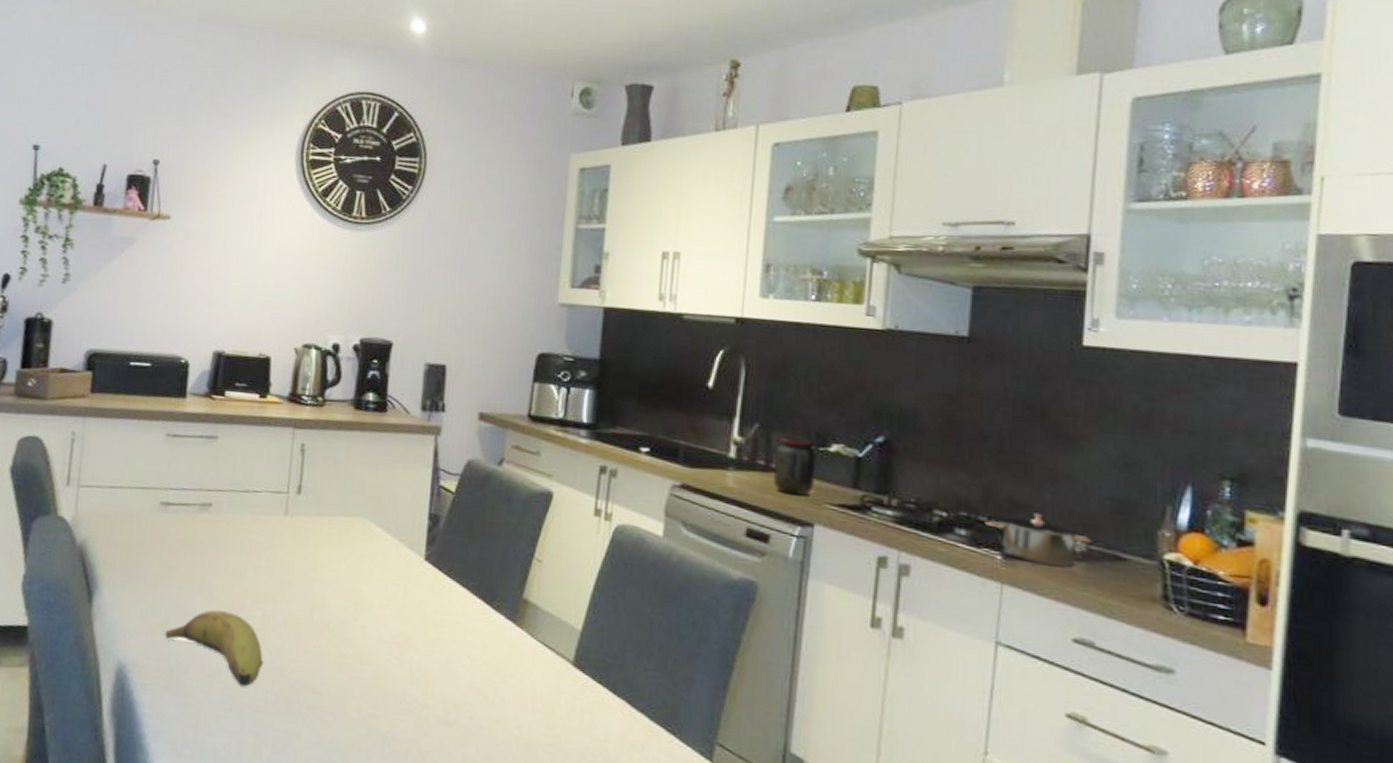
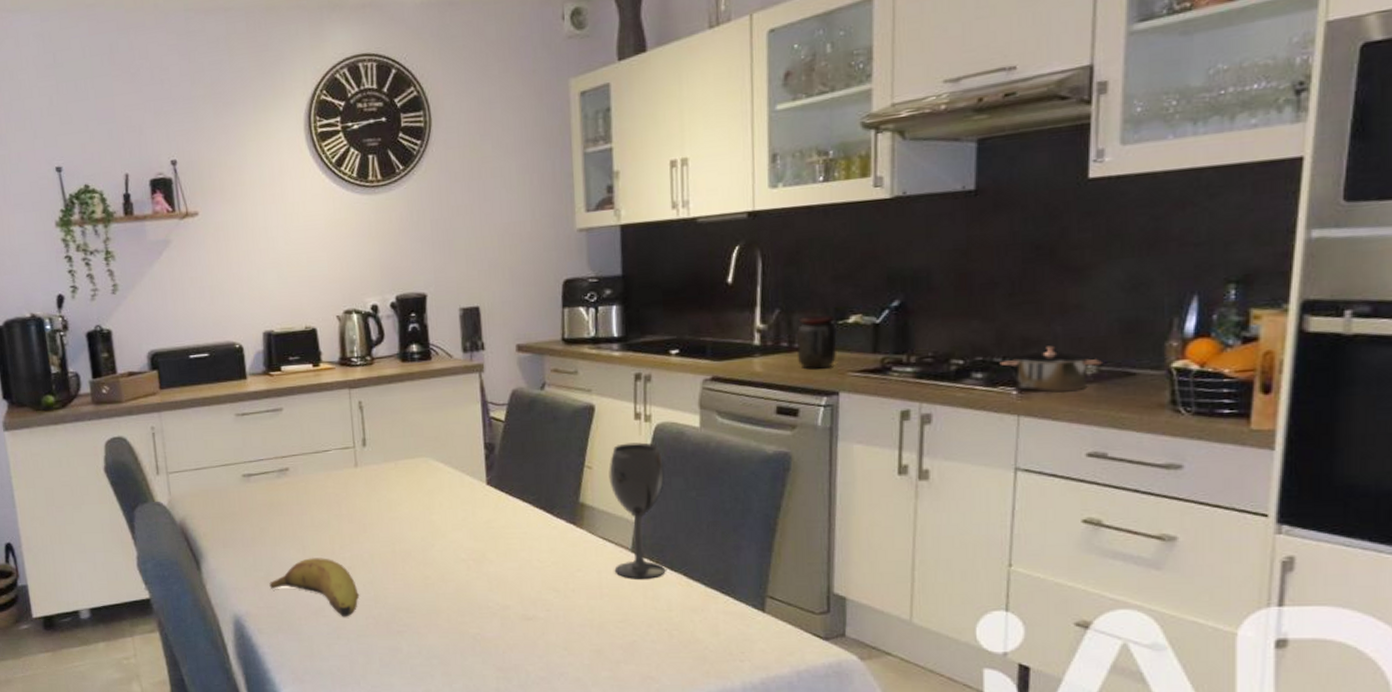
wine glass: none [551,540,621,700] -> present [609,442,666,579]

